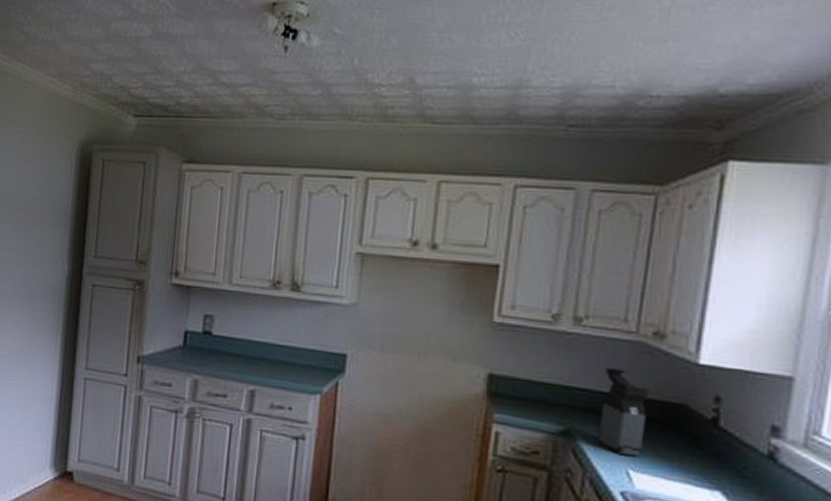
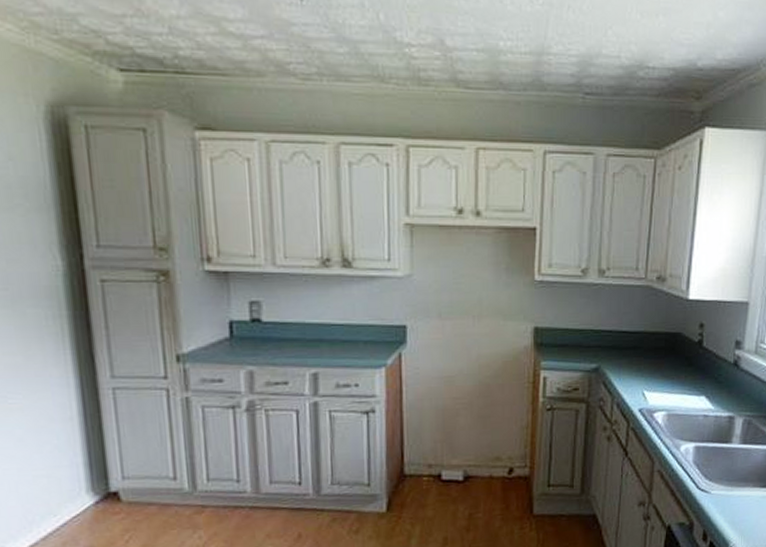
coffee maker: present [597,367,650,456] -> none [621,310,656,379]

